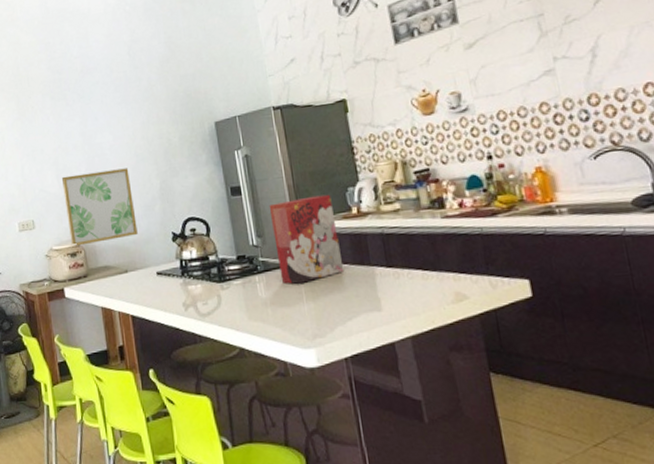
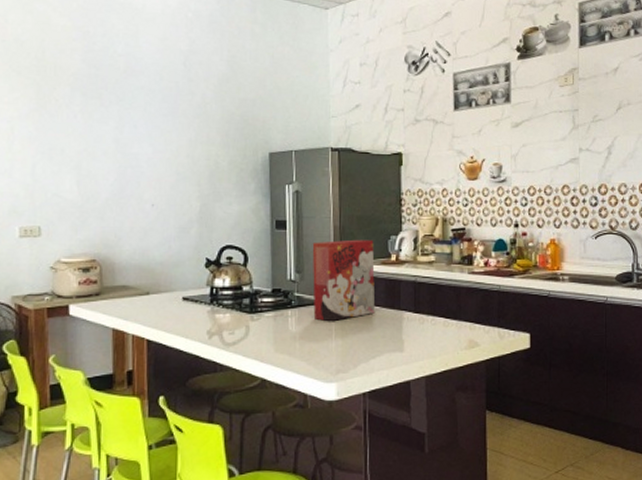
wall art: present [61,168,138,246] -> none [82,183,168,261]

